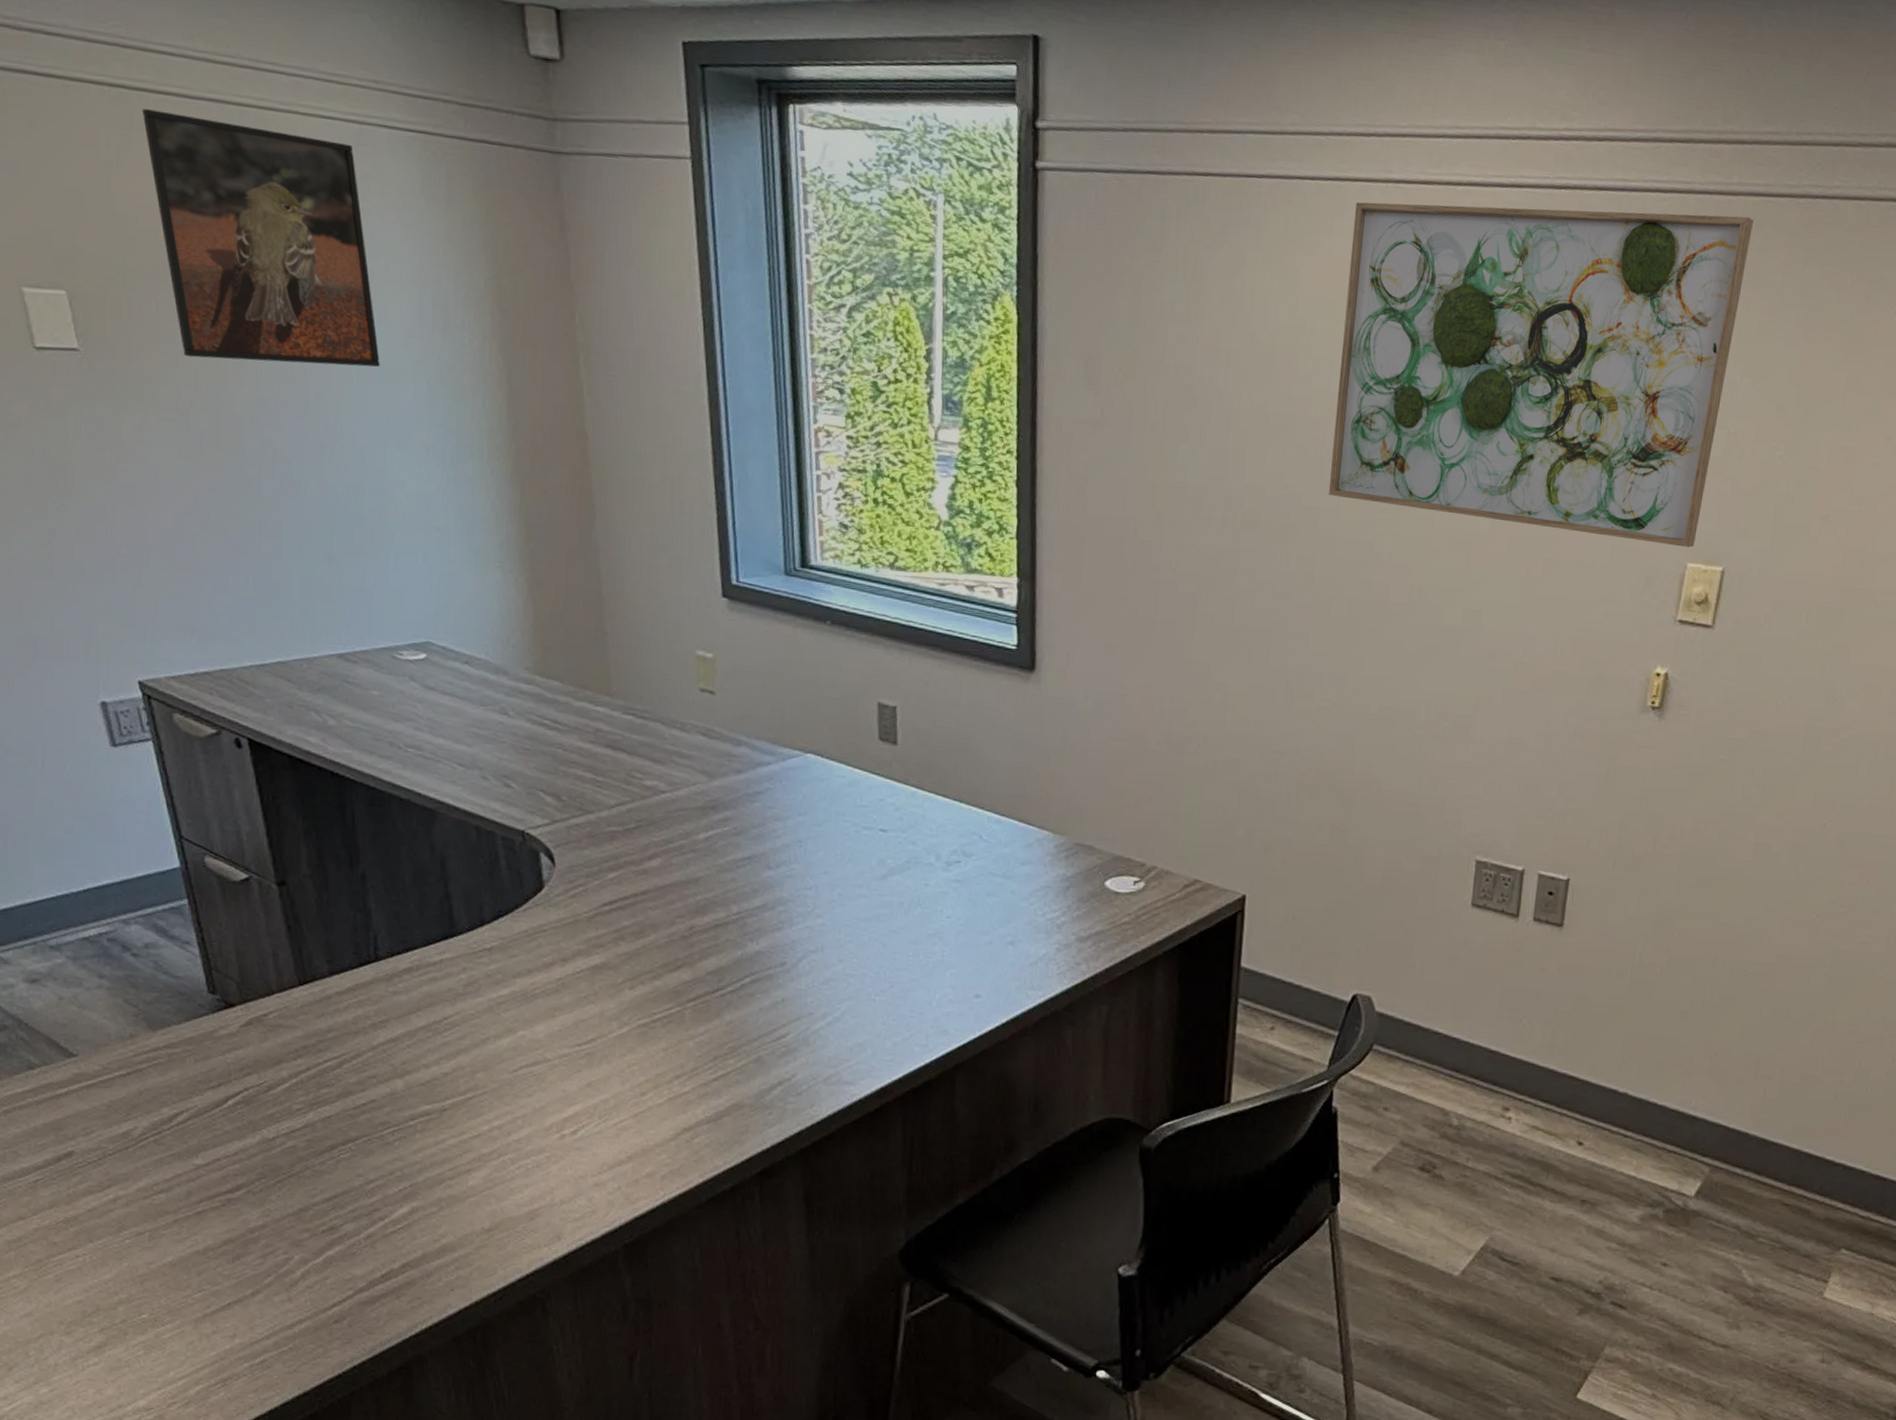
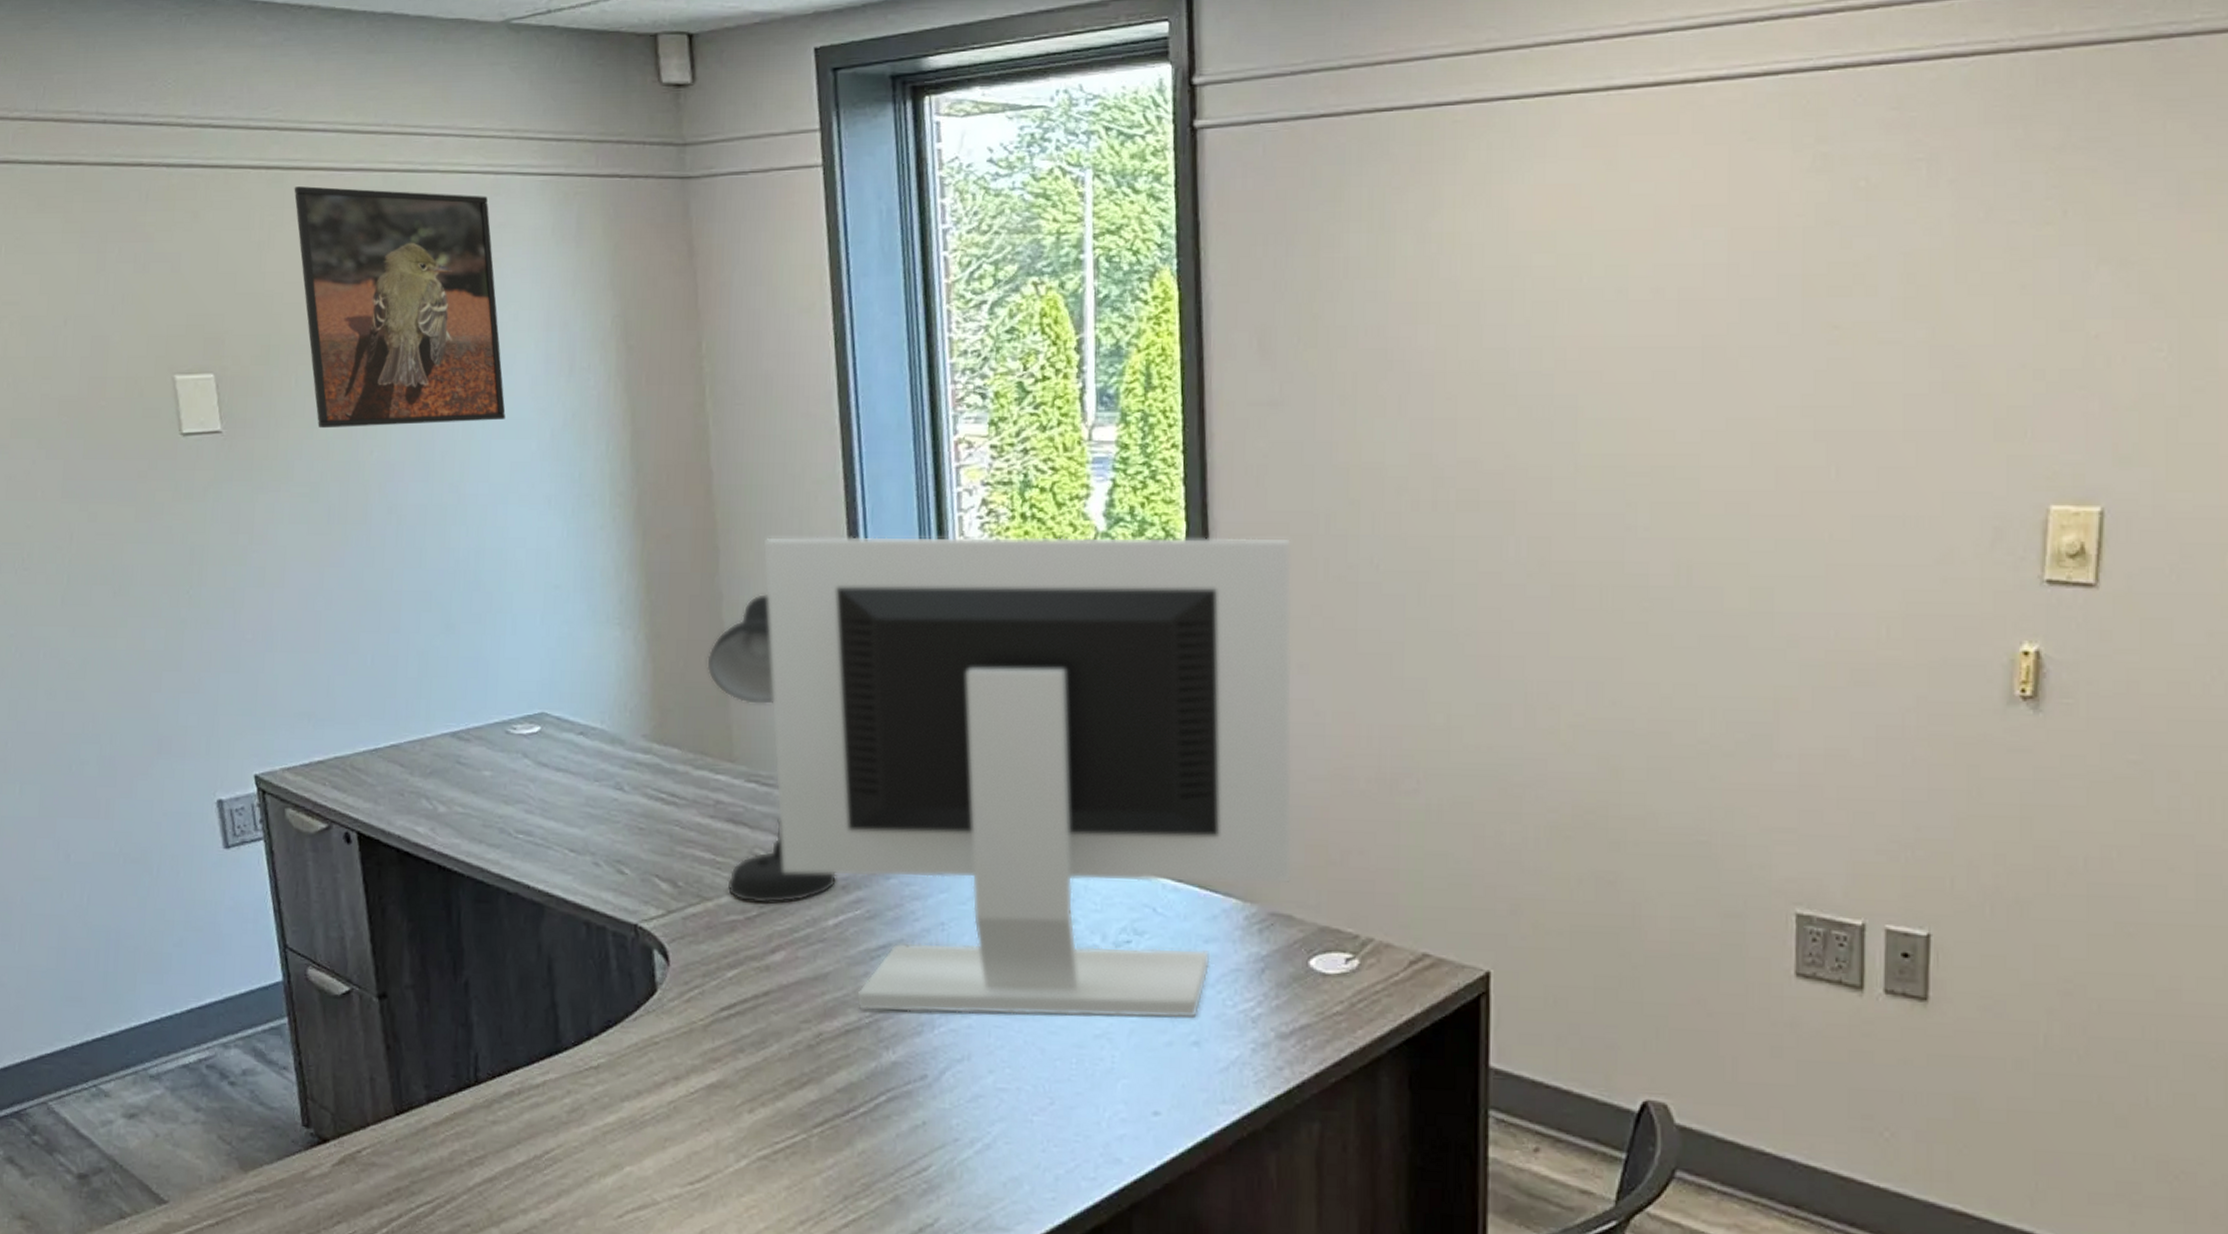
desk lamp: none [585,550,707,819] -> present [707,593,837,904]
computer monitor: none [636,499,1106,924] -> present [763,536,1293,1019]
wall art: present [1328,202,1754,548] -> none [1562,71,2089,486]

